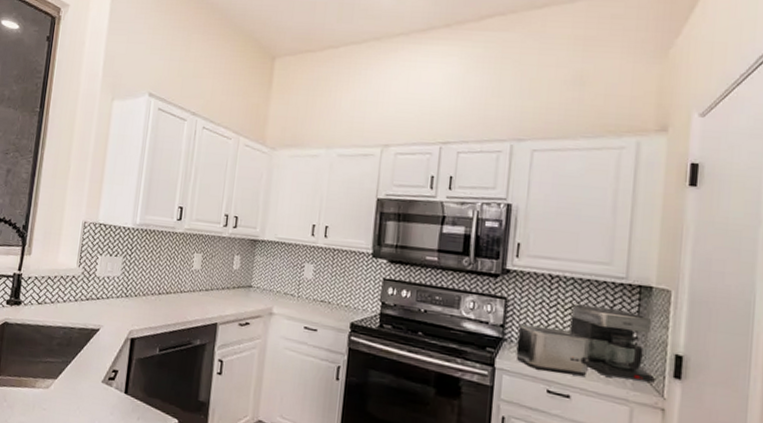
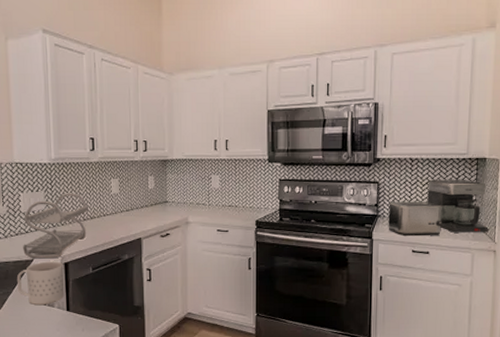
mug: none [78,333,129,383] -> present [16,261,65,305]
dish rack: none [90,262,167,332] -> present [23,193,89,258]

